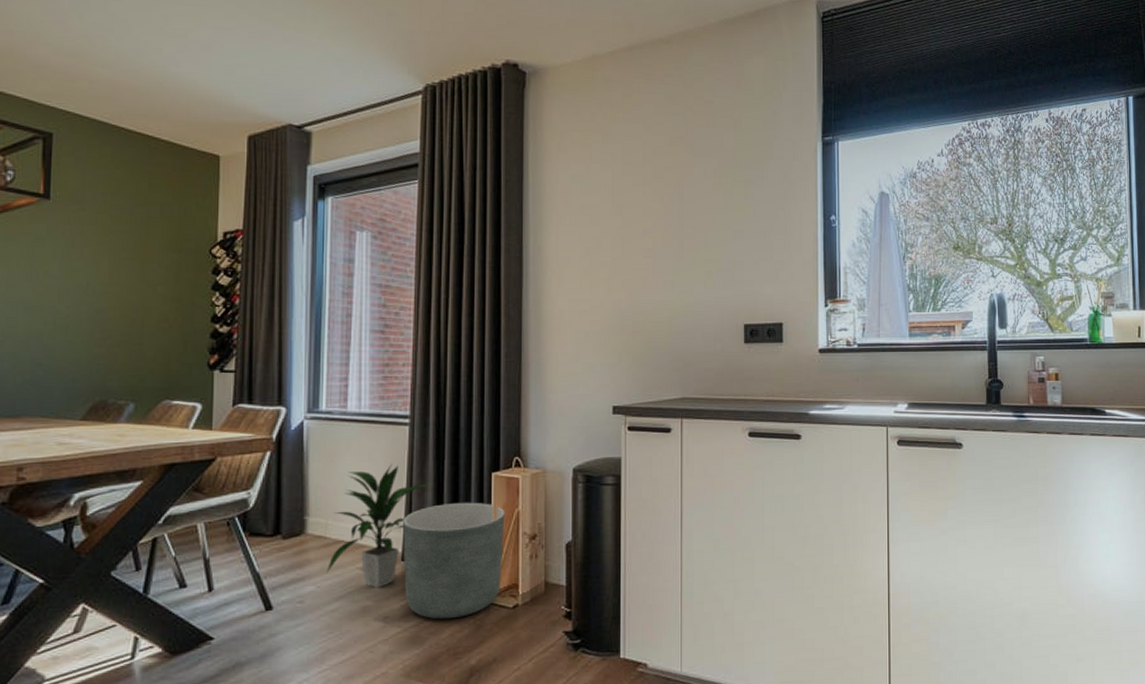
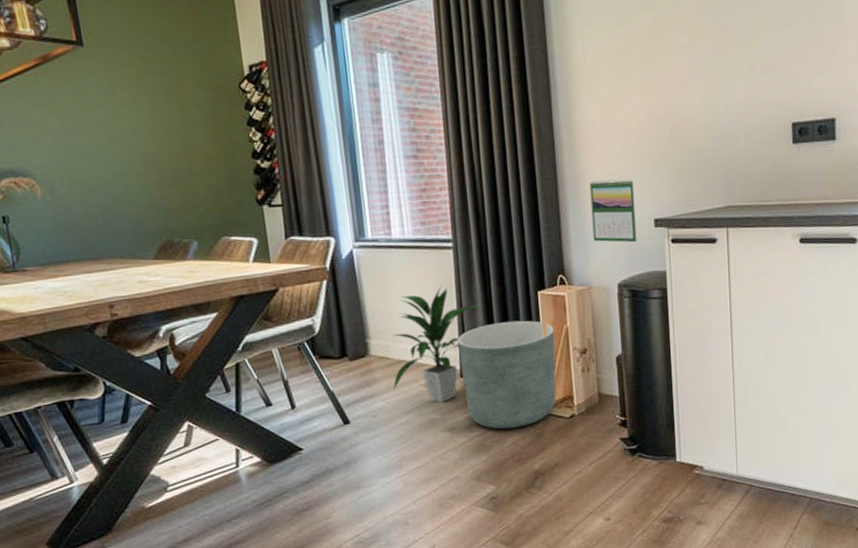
calendar: none [552,366,595,428] -> present [589,179,637,243]

